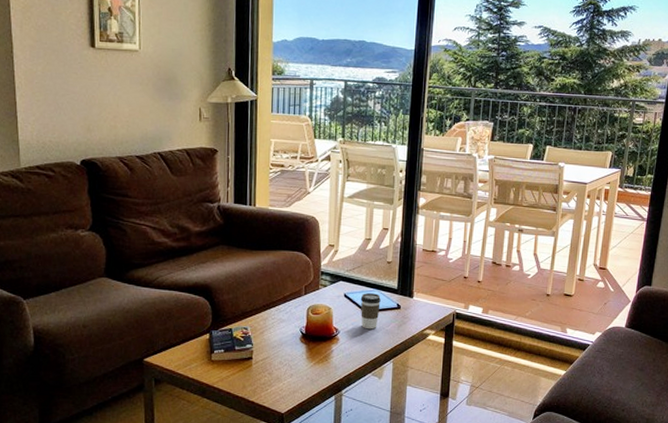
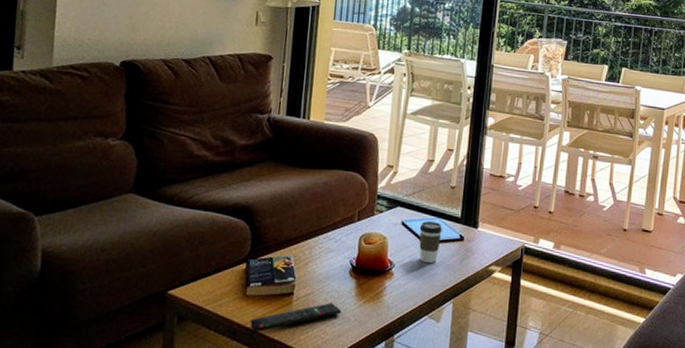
remote control: none [217,365,295,390] -> present [250,303,342,332]

